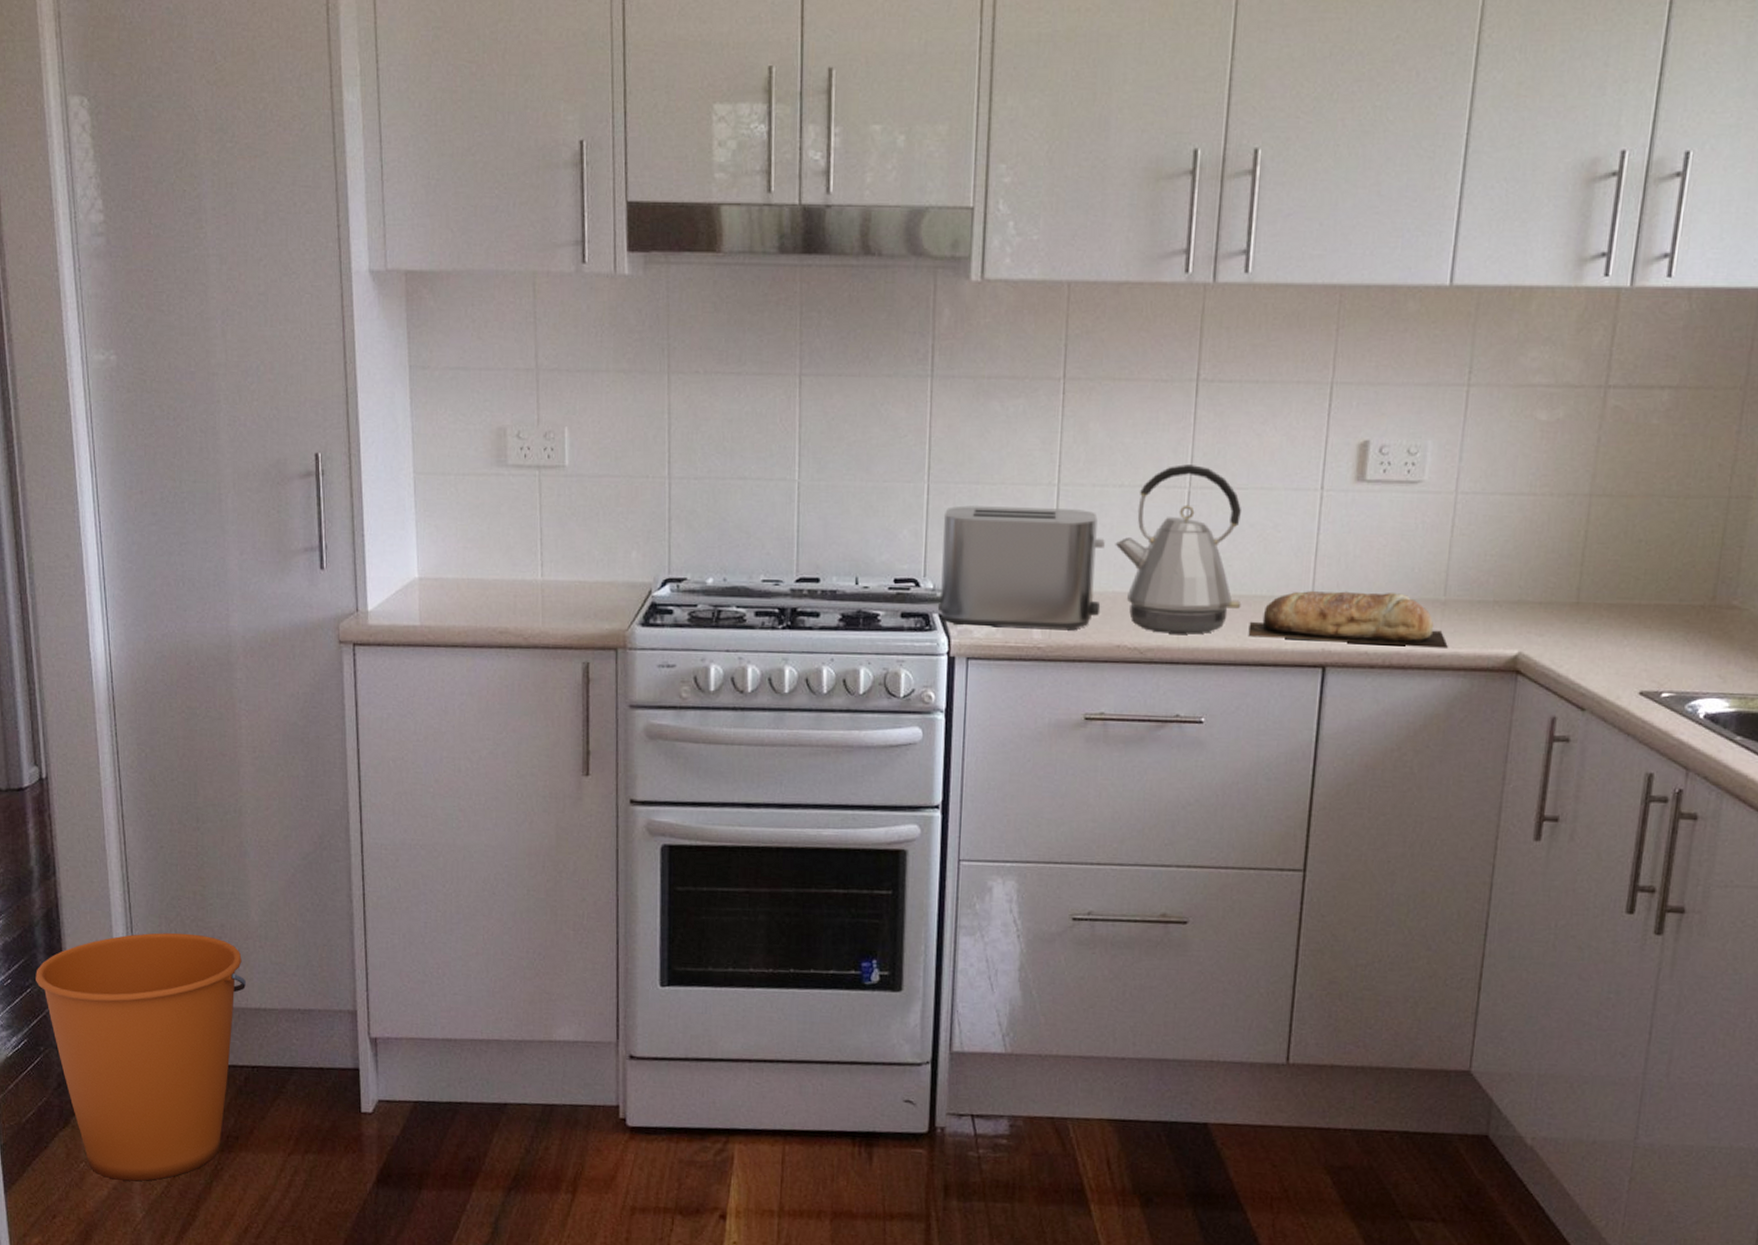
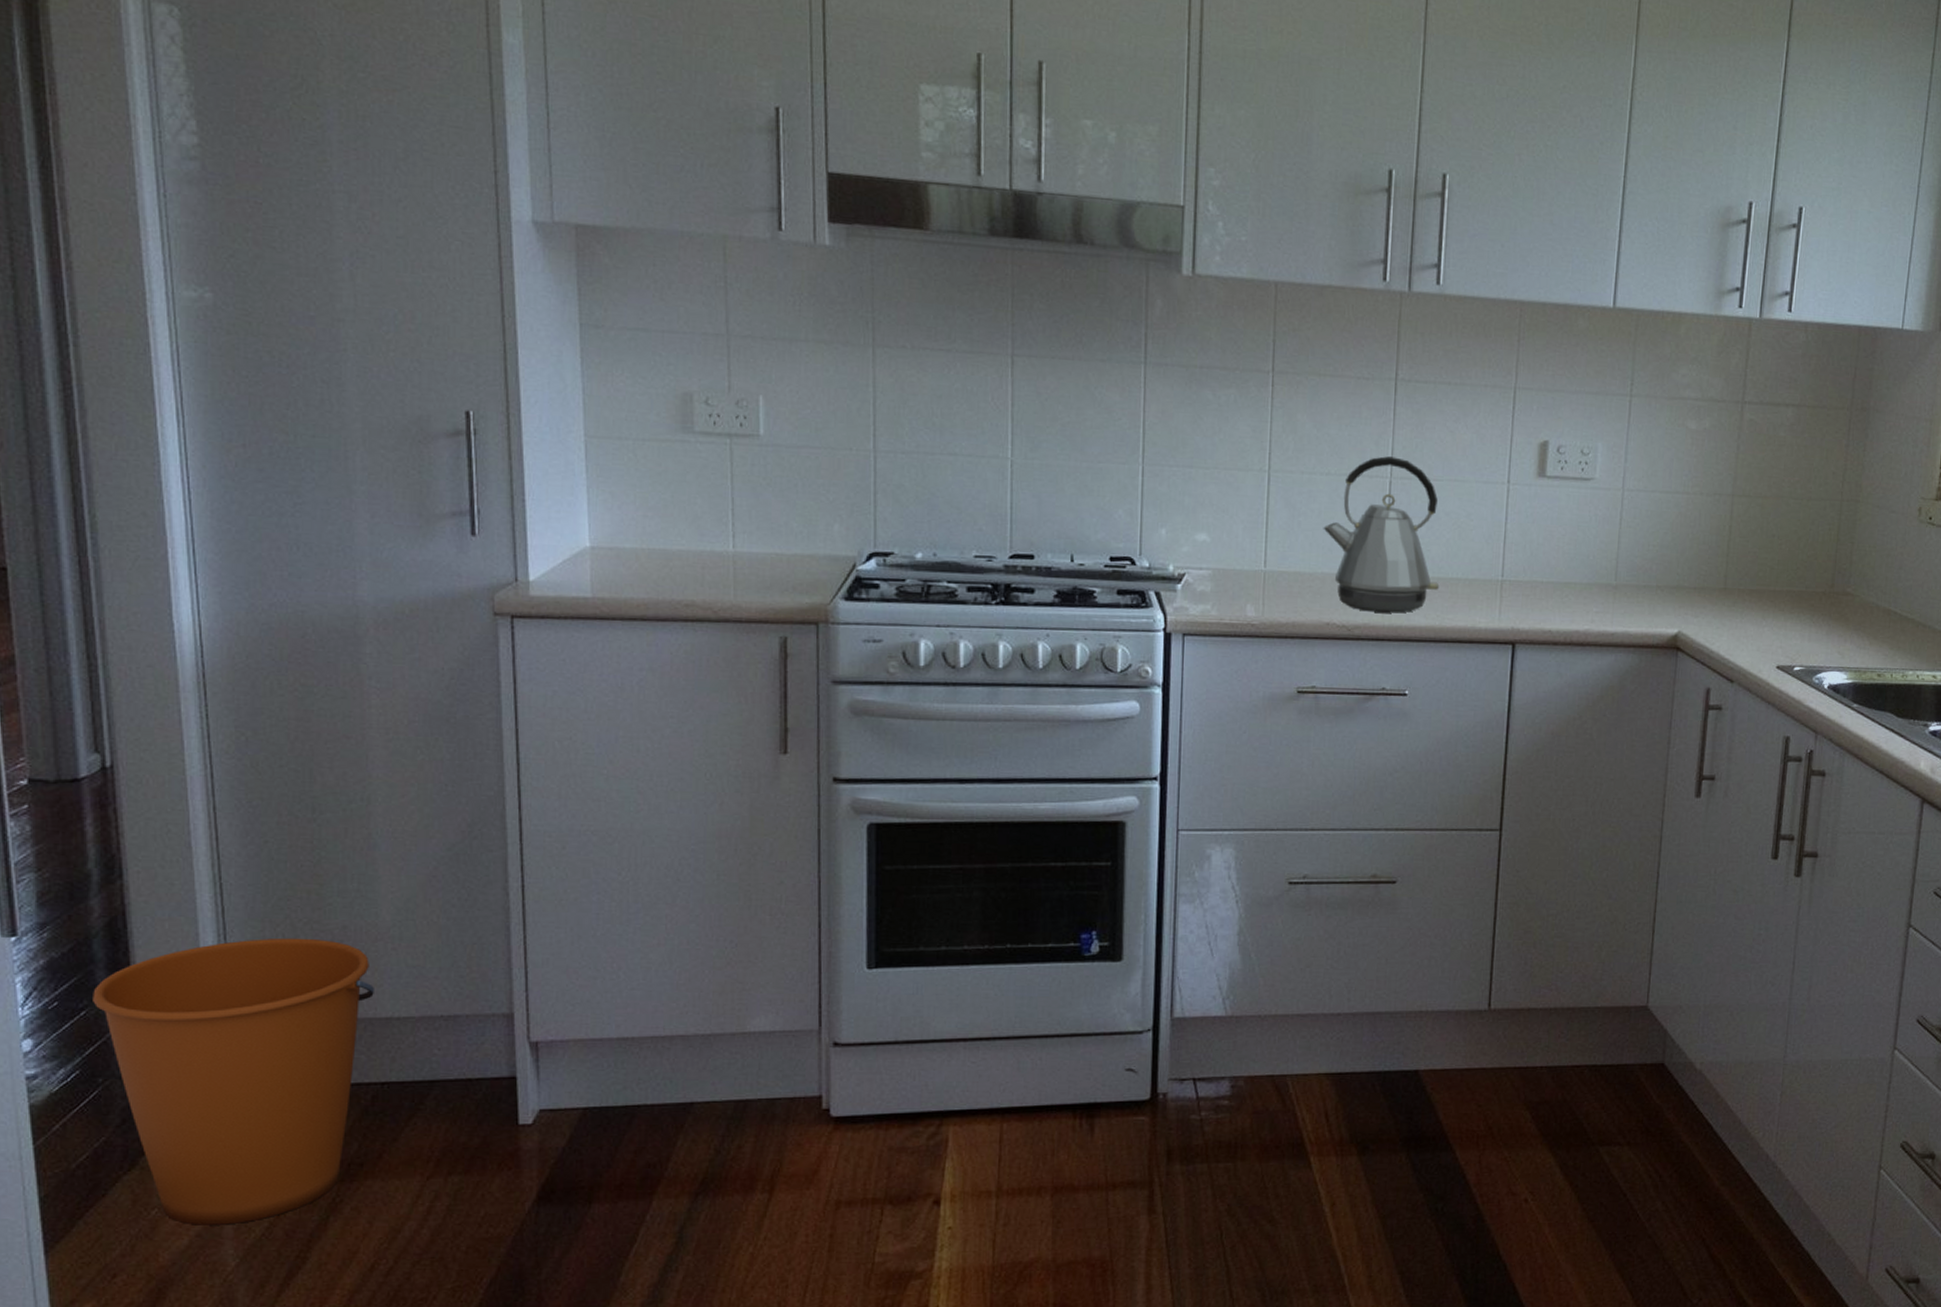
toaster: present [937,505,1105,629] -> none [1153,488,1314,608]
bread loaf: present [1248,590,1449,648] -> none [1446,574,1620,627]

